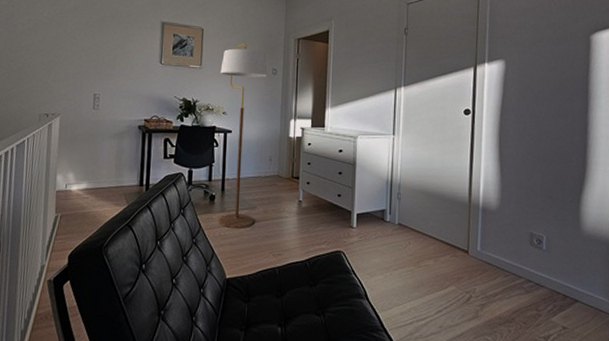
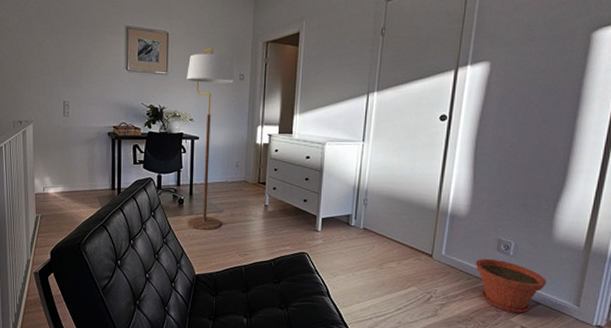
plant pot: none [510,253,582,313] -> present [475,258,547,314]

